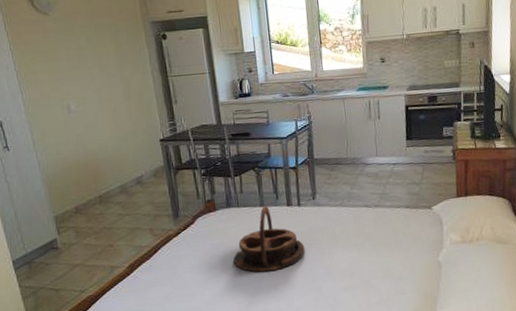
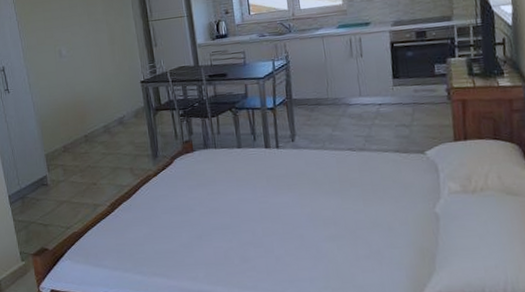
serving tray: present [233,205,305,273] -> none [211,147,285,217]

